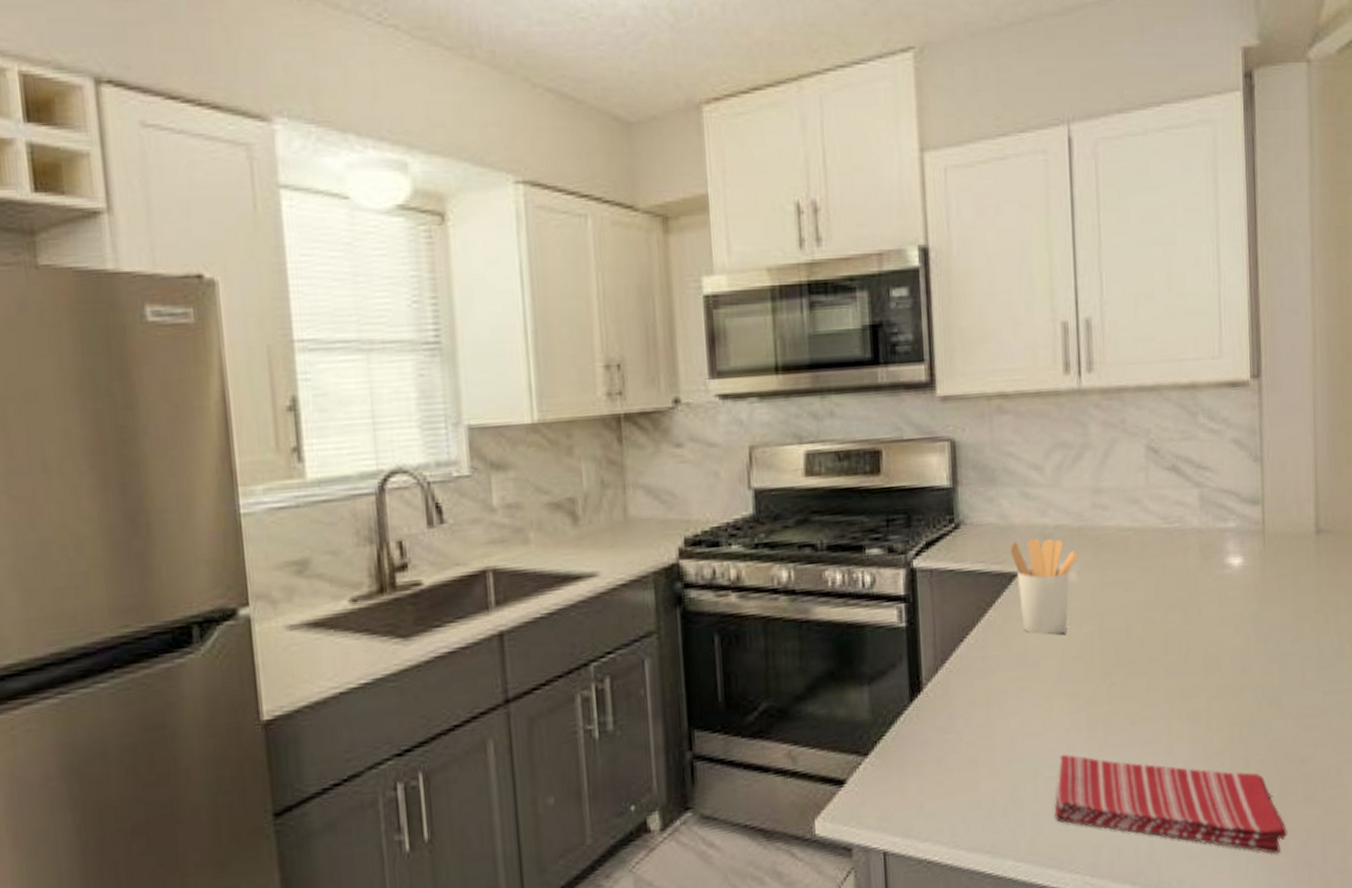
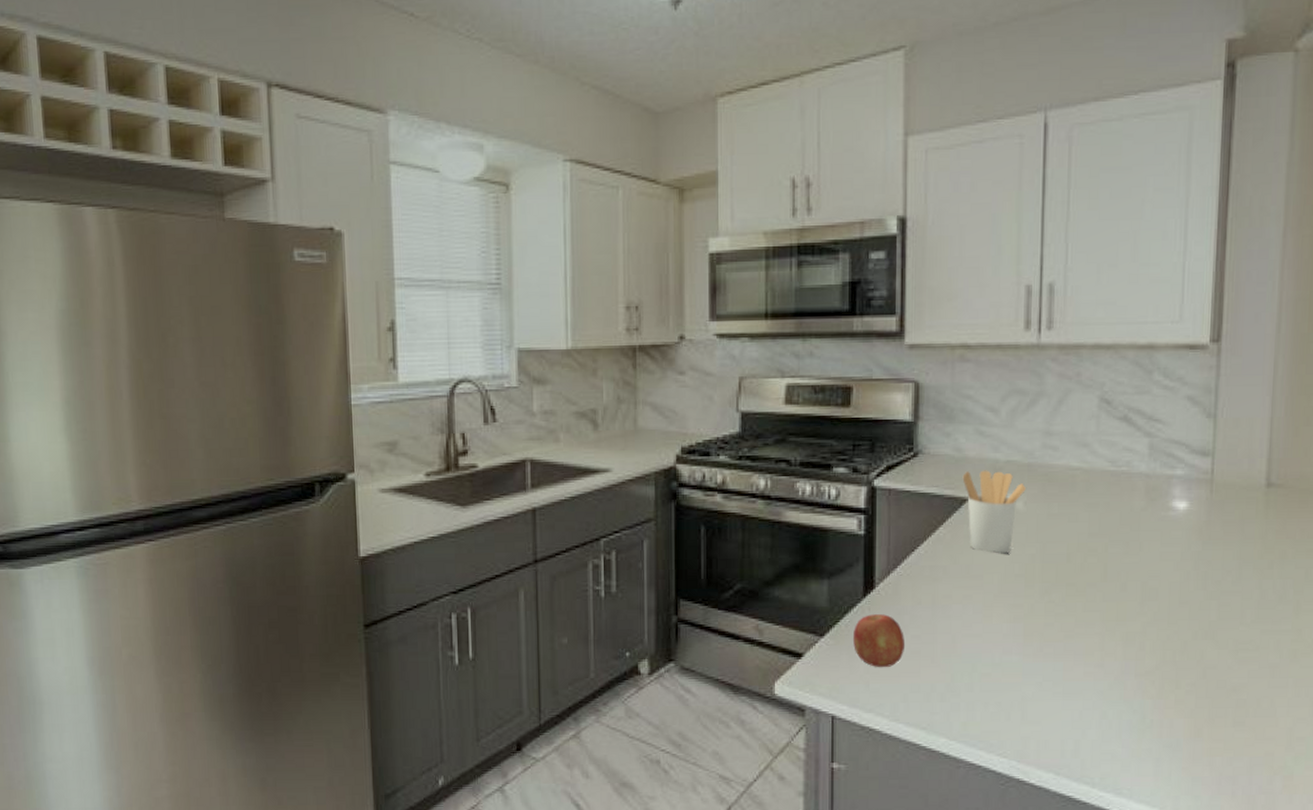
fruit: none [901,720,961,786] -> present [853,614,906,668]
dish towel: present [1054,754,1287,854] -> none [987,655,1213,768]

